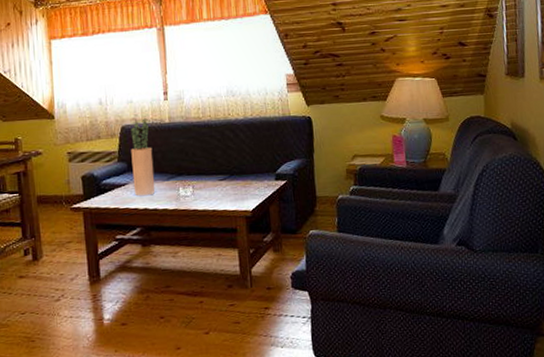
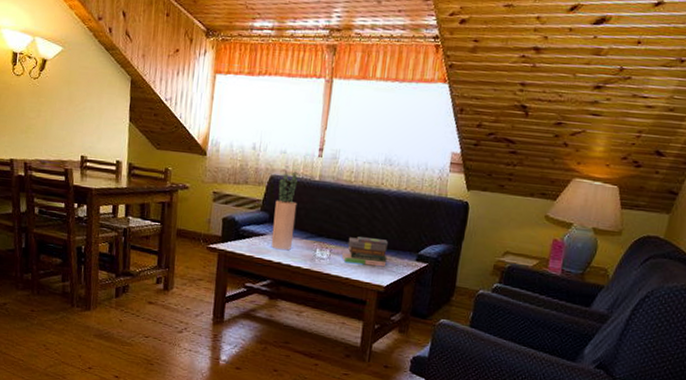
books: none [205,166,248,196] -> present [342,237,389,267]

